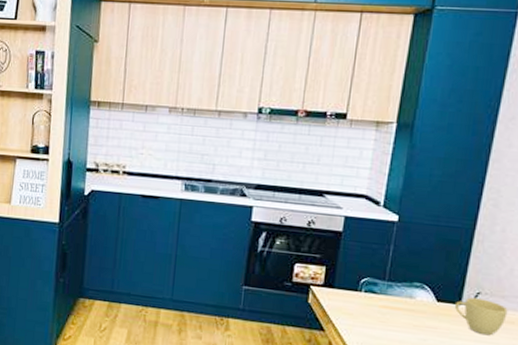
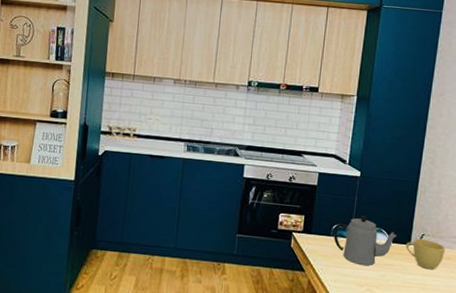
teapot: none [361,268,443,327] -> present [333,215,397,266]

